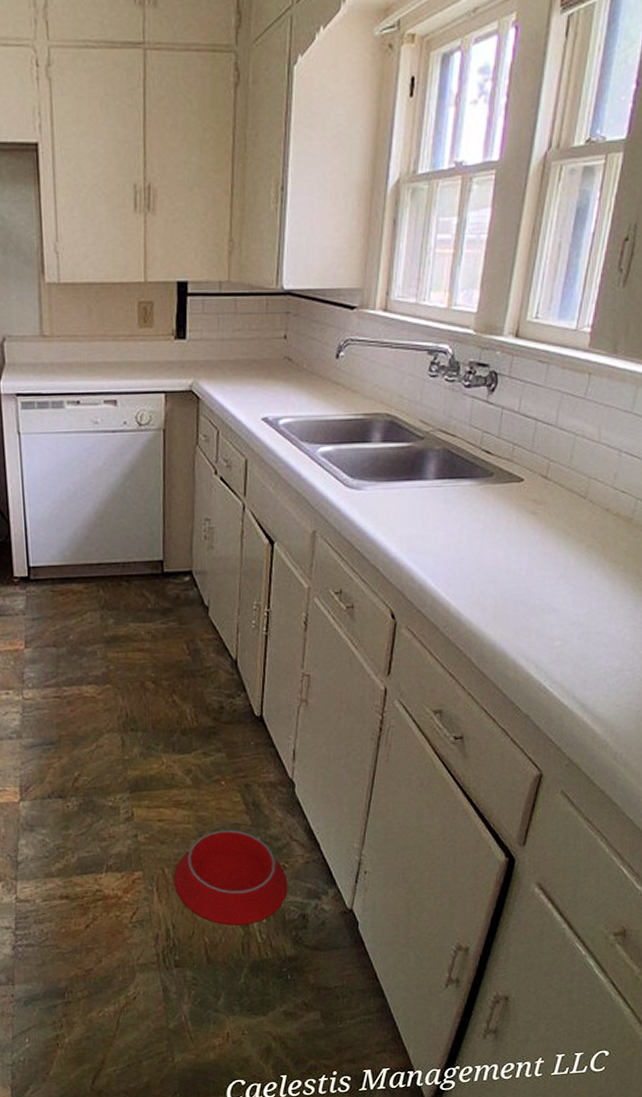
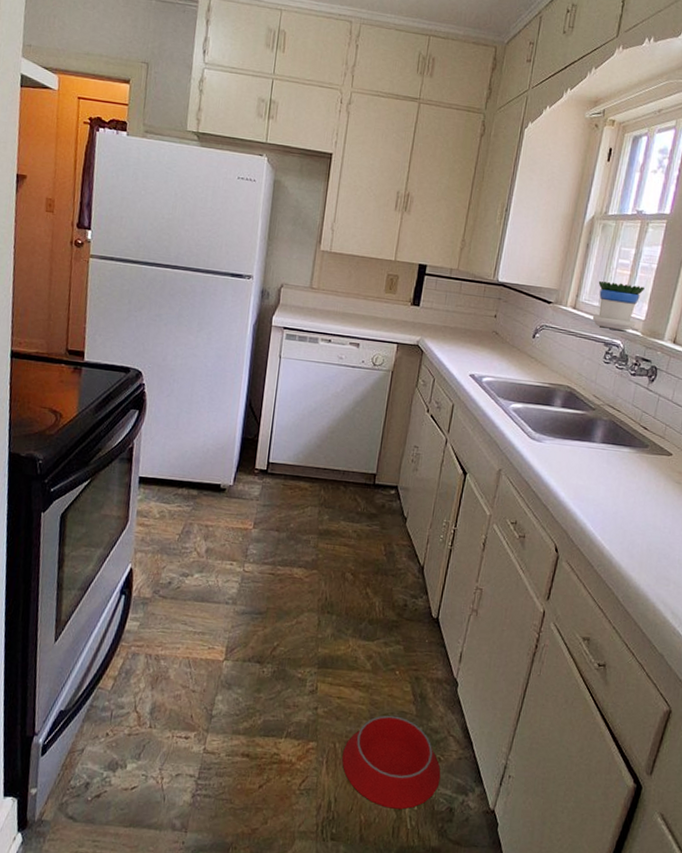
flowerpot: none [409,266,473,331] -> present [592,281,645,331]

